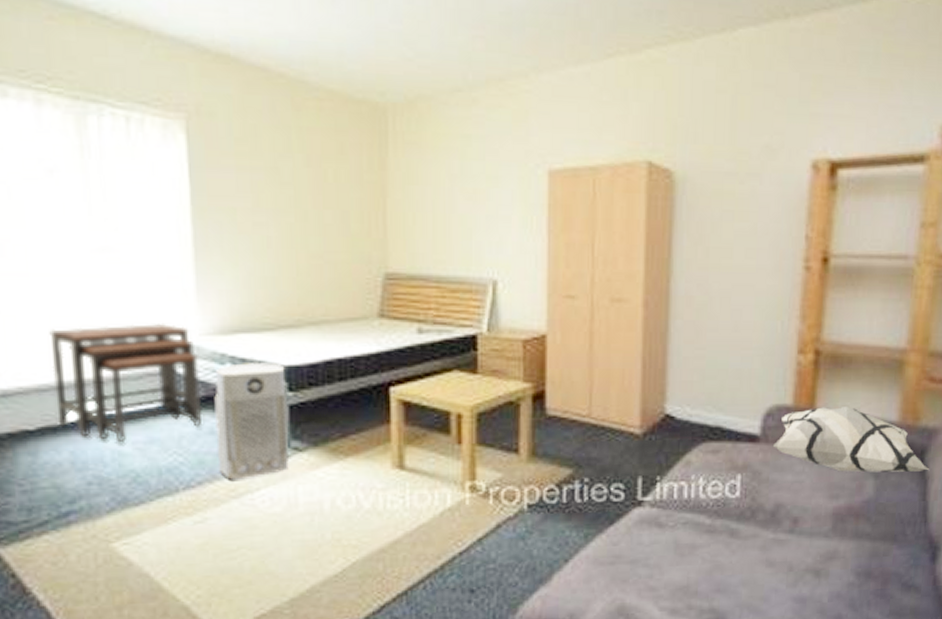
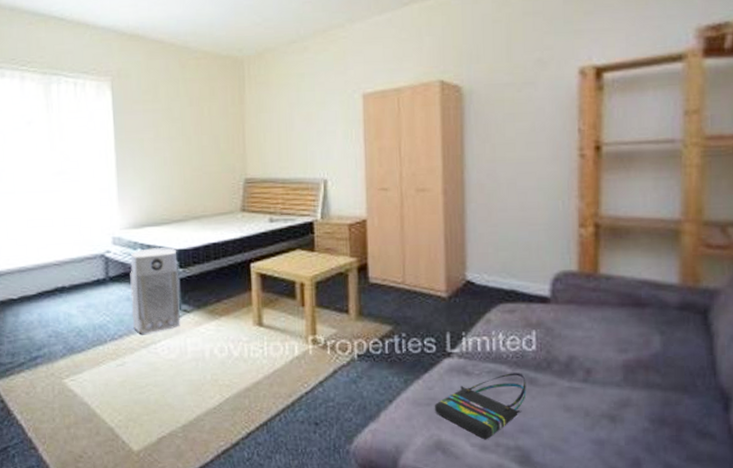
desk: present [49,322,203,442] -> none [27,221,122,306]
tote bag: none [618,523,727,601] -> present [434,373,527,439]
decorative pillow: present [772,407,929,473] -> none [562,272,713,329]

